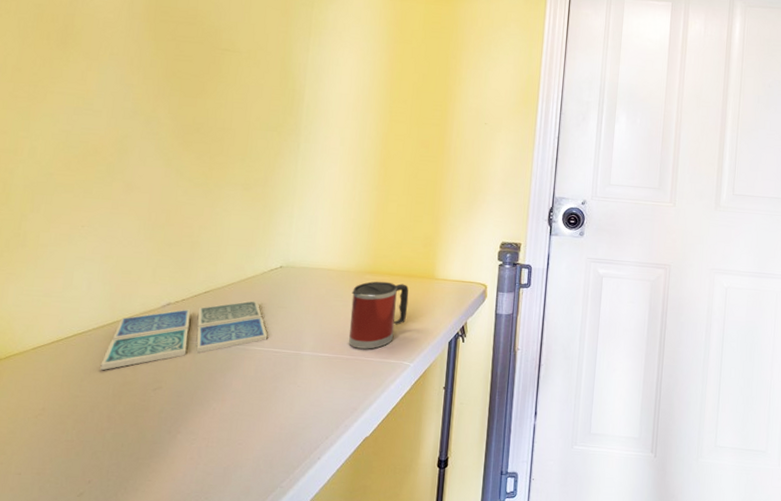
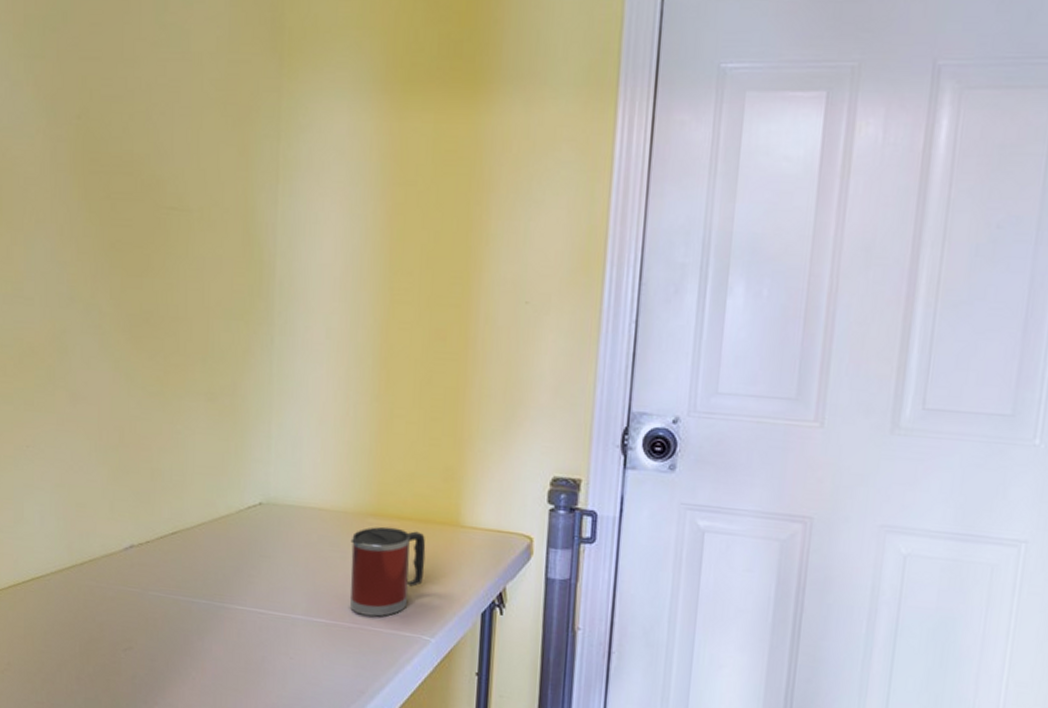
drink coaster: present [100,300,268,371] -> none [63,545,250,624]

